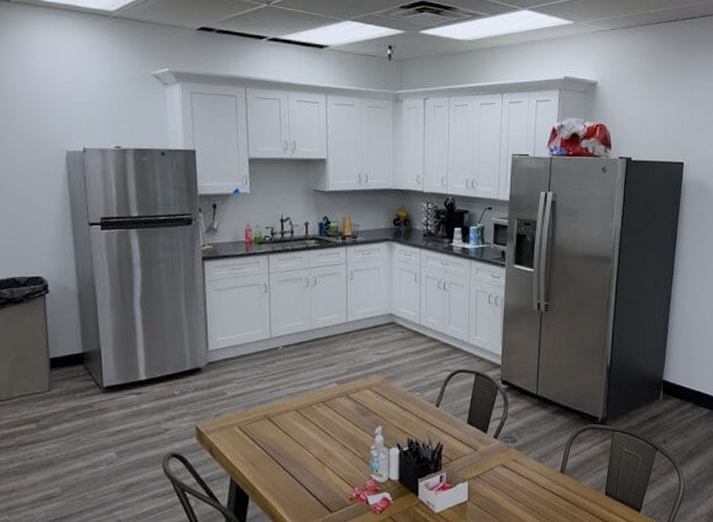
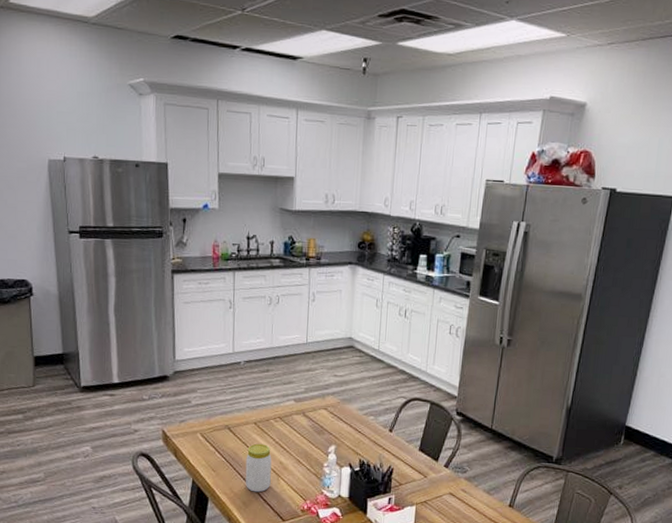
jar: none [288,431,316,485] -> present [245,443,272,493]

